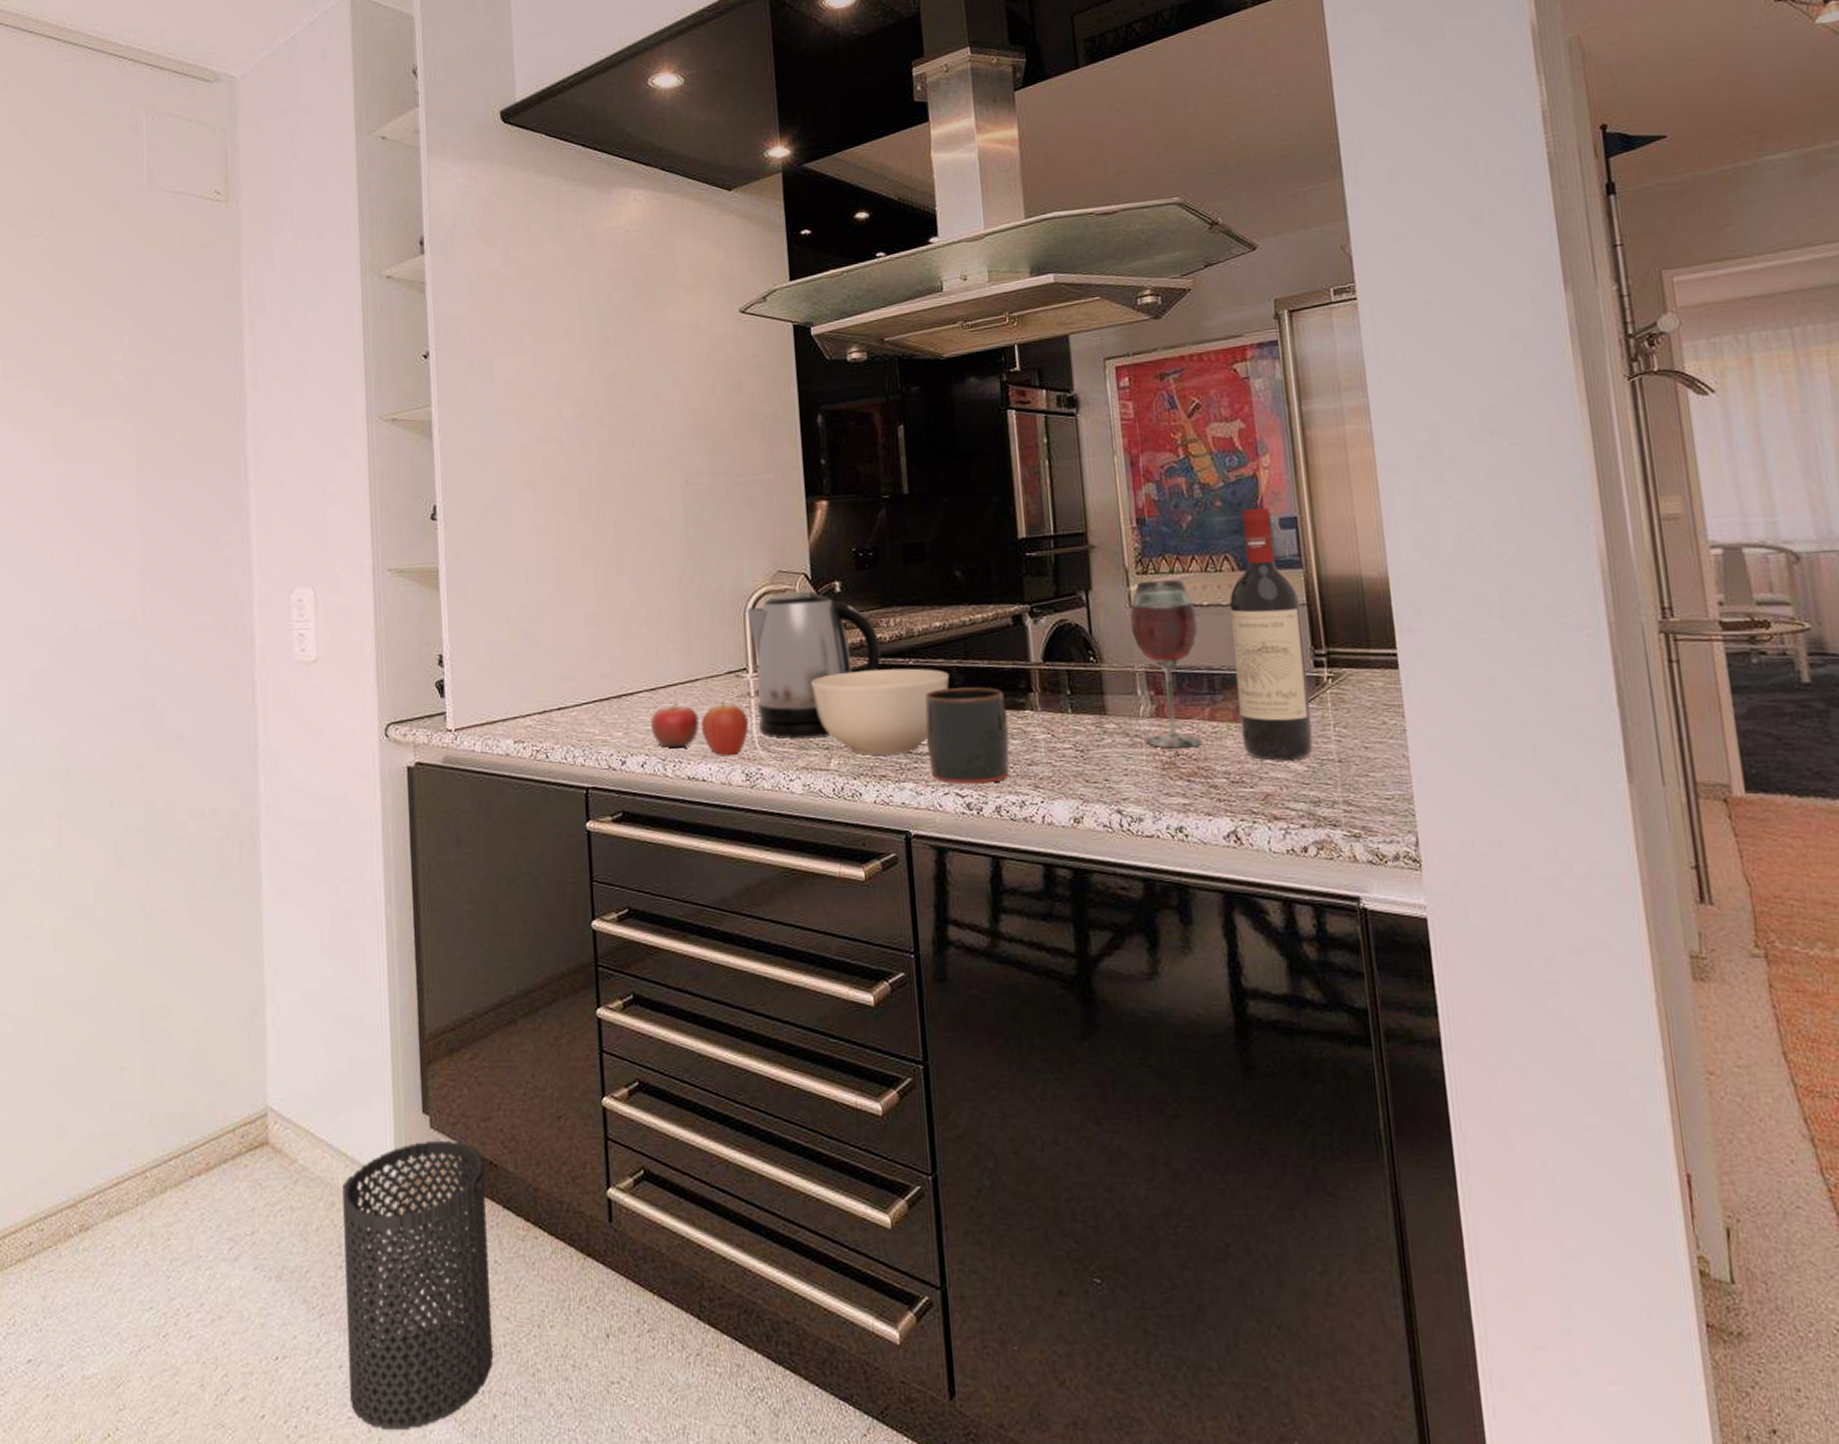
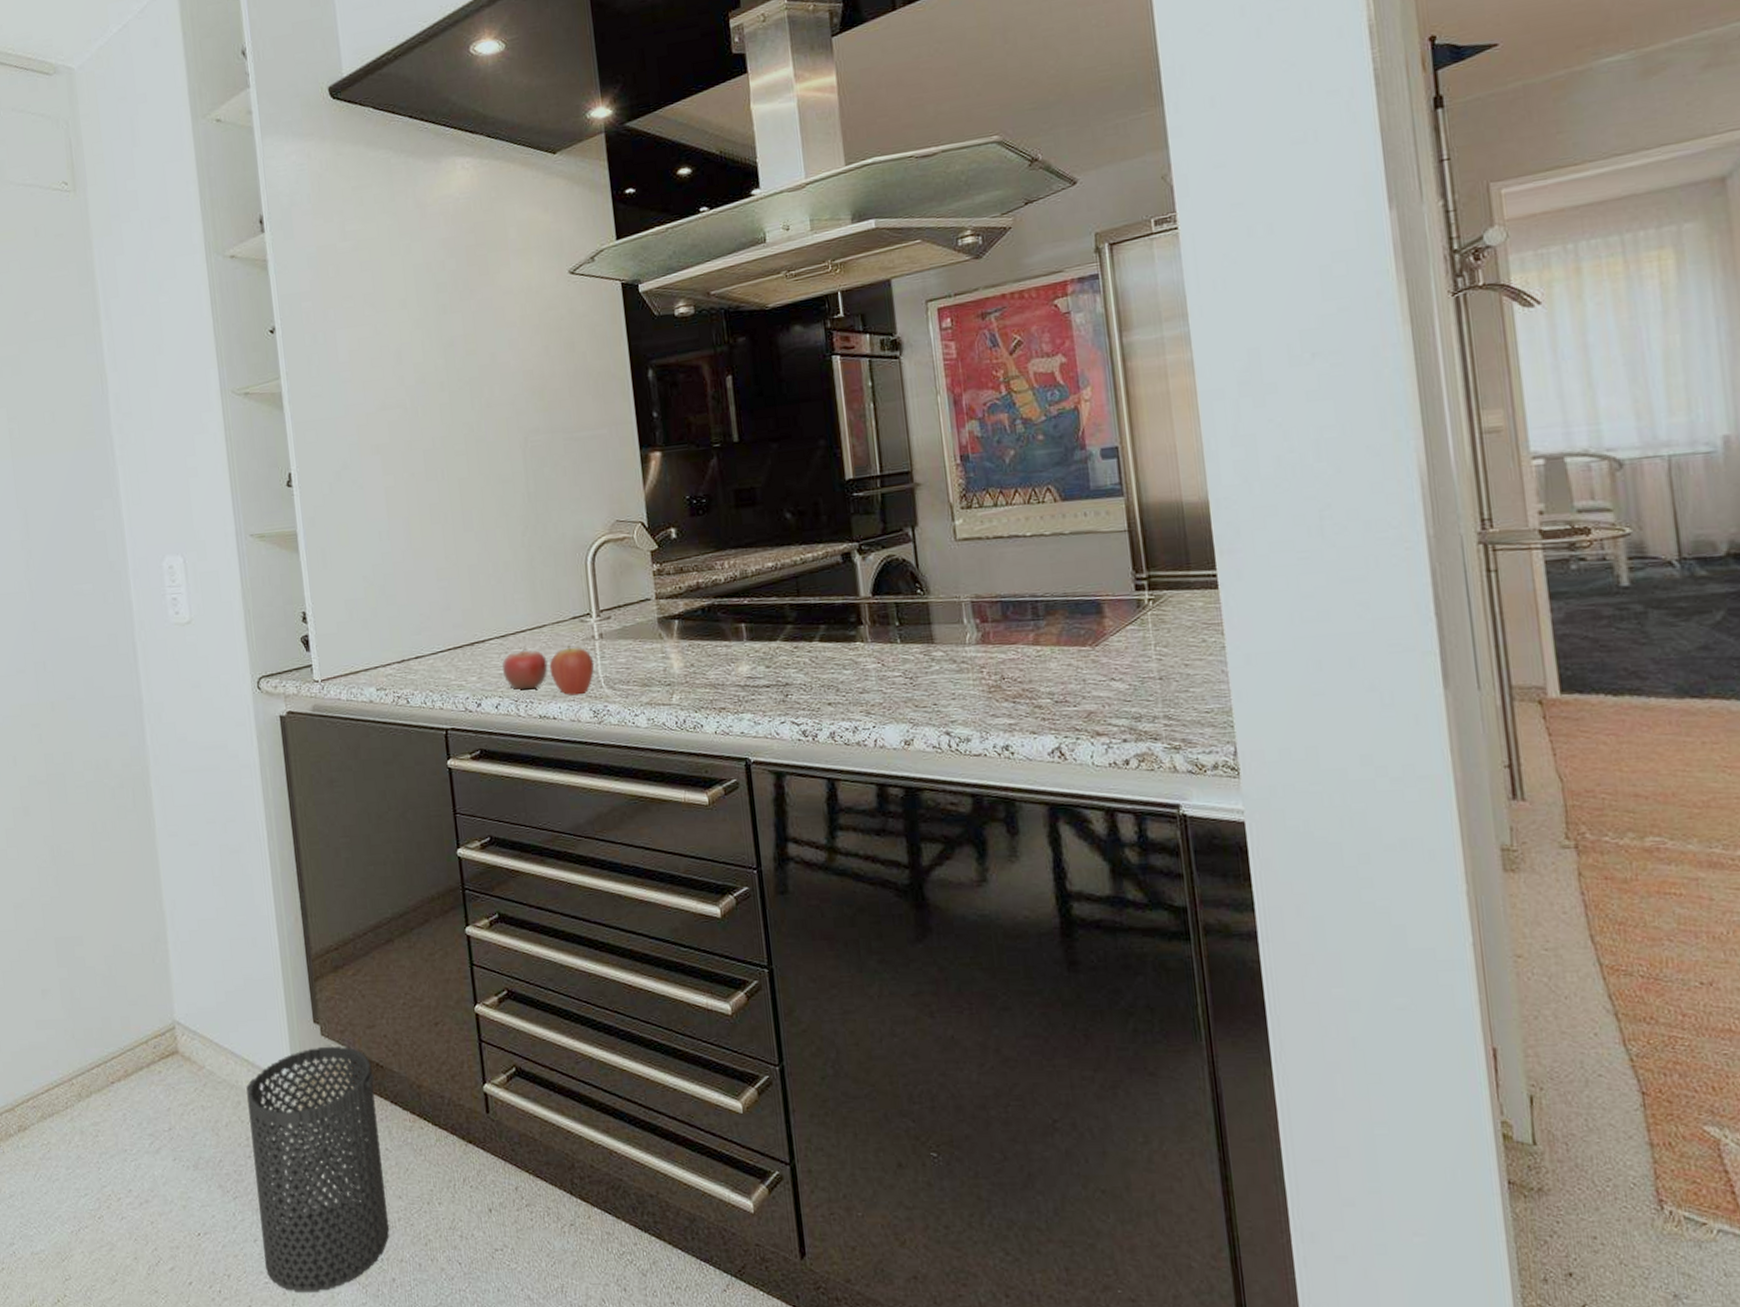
kettle: present [747,591,880,738] -> none [588,539,717,676]
bowl: present [811,668,950,755] -> none [652,607,783,690]
mug: present [924,687,1010,785] -> none [759,622,842,714]
wineglass: present [1129,580,1202,749] -> none [955,513,1027,673]
wine bottle: present [1230,508,1313,761] -> none [1052,440,1135,680]

